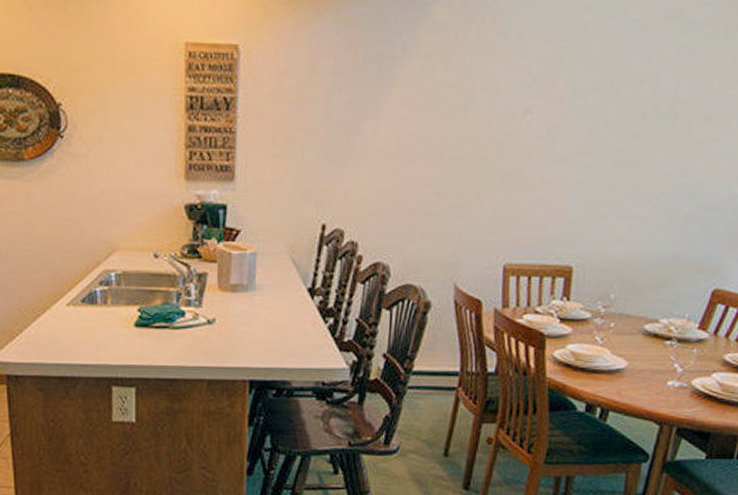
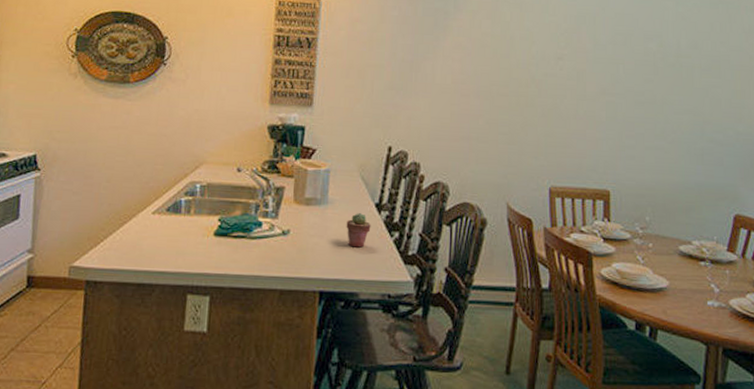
potted succulent: none [276,299,303,335] -> present [346,213,371,248]

